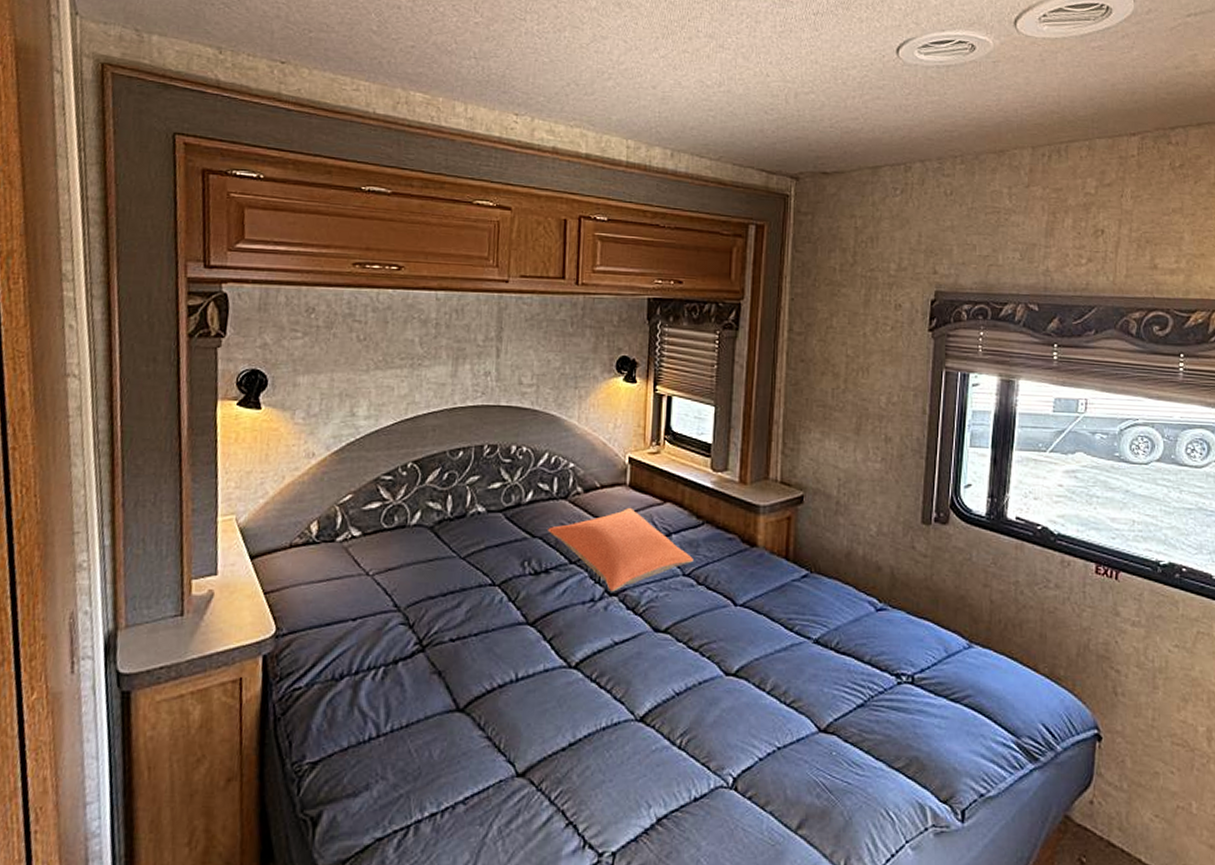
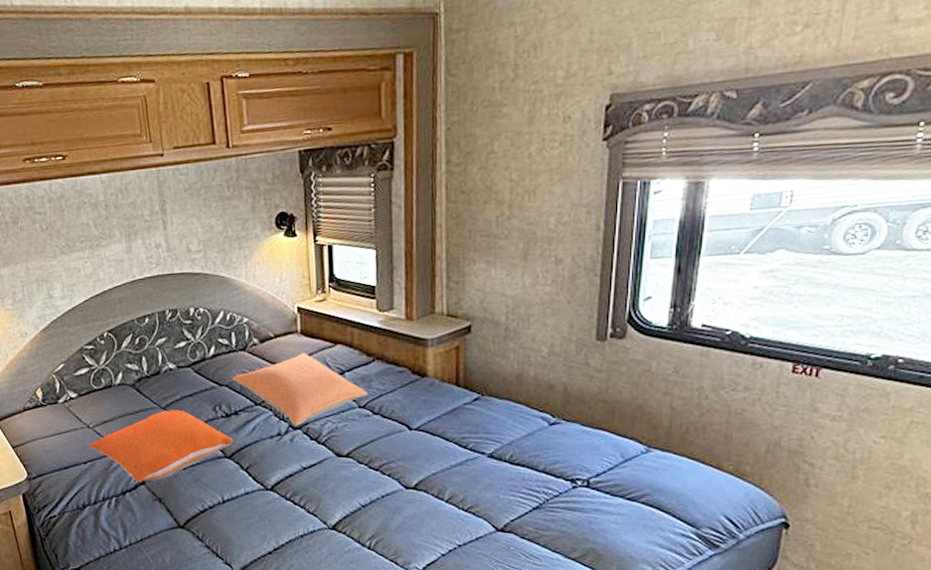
pillow: none [363,561,539,649] -> present [88,410,233,483]

